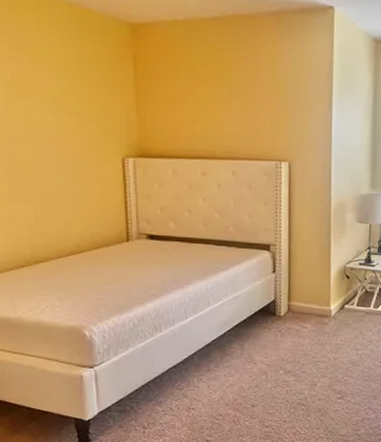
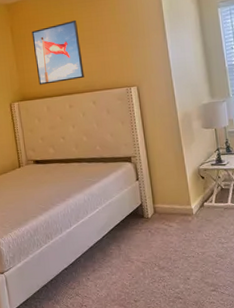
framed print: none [162,63,226,141] -> present [31,19,84,85]

